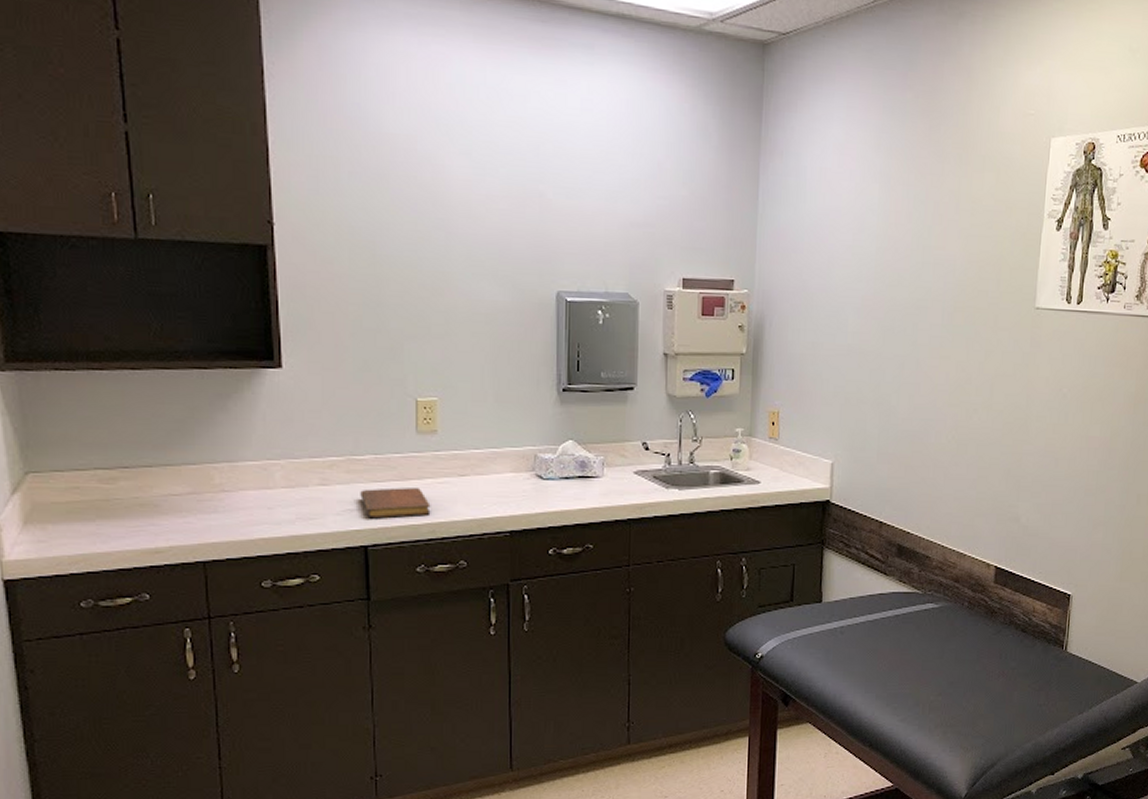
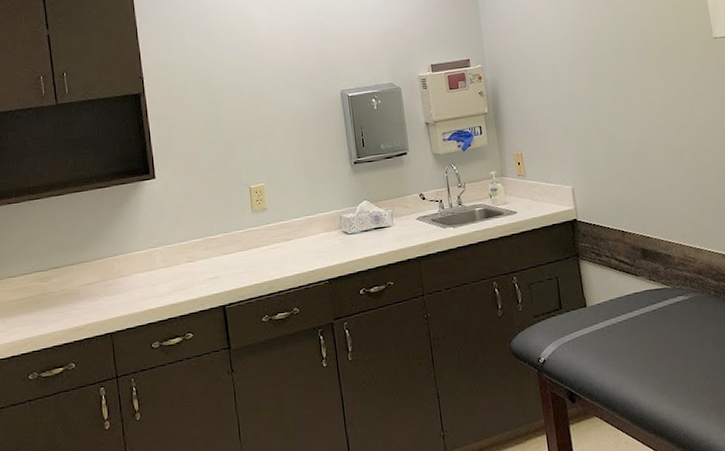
notebook: present [360,488,431,519] -> none [216,254,268,284]

